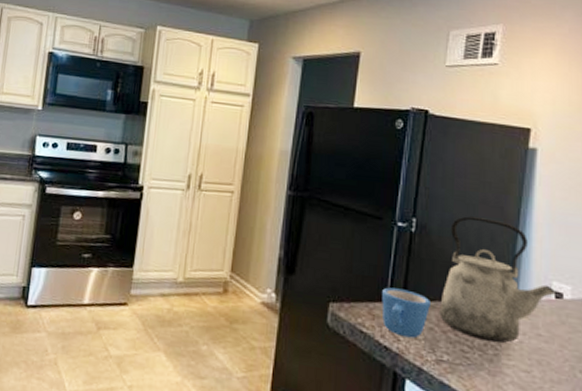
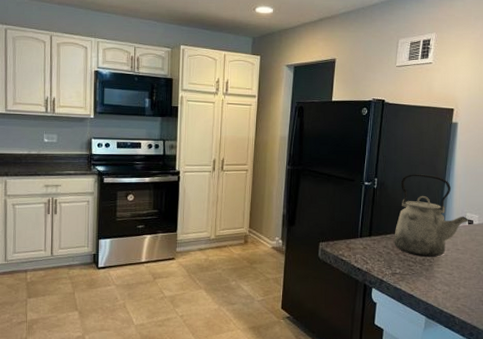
mug: present [382,287,430,339] -> none [355,228,388,261]

